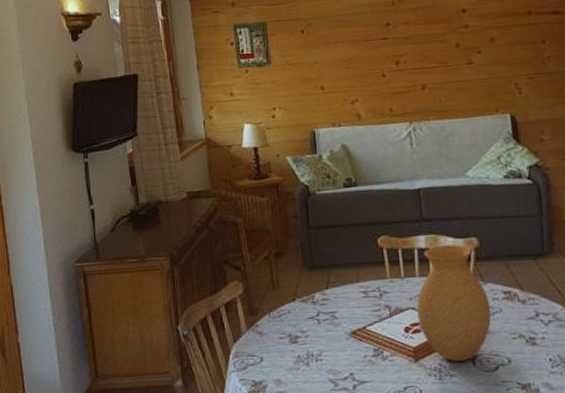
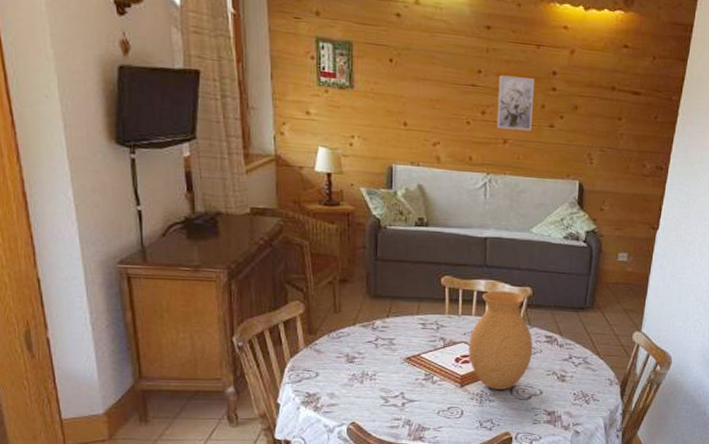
wall art: none [408,20,450,75] -> present [496,75,534,131]

